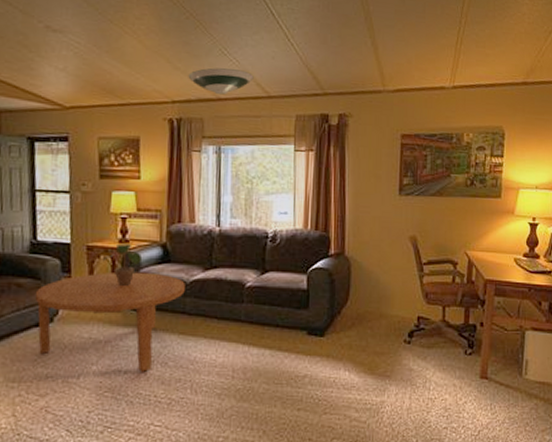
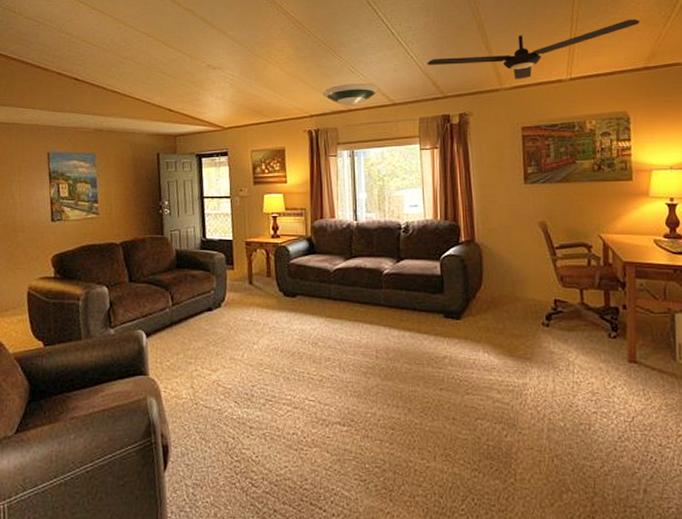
coffee table: present [35,272,185,372] -> none [206,263,329,351]
potted plant: present [103,243,145,286] -> none [259,238,293,275]
ceiling fan: none [308,29,524,82] -> present [427,19,641,79]

